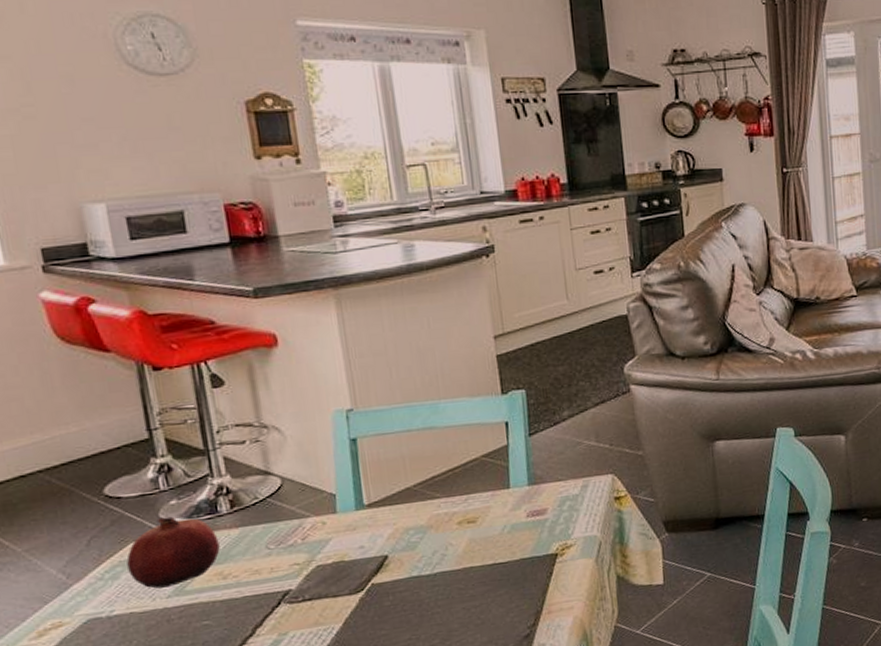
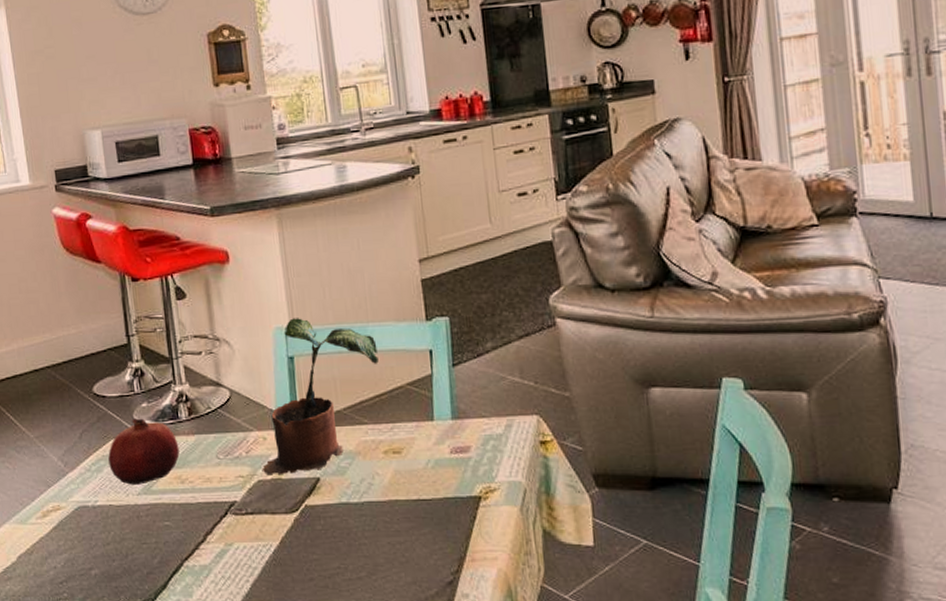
potted plant: none [321,399,452,560] -> present [262,318,379,476]

